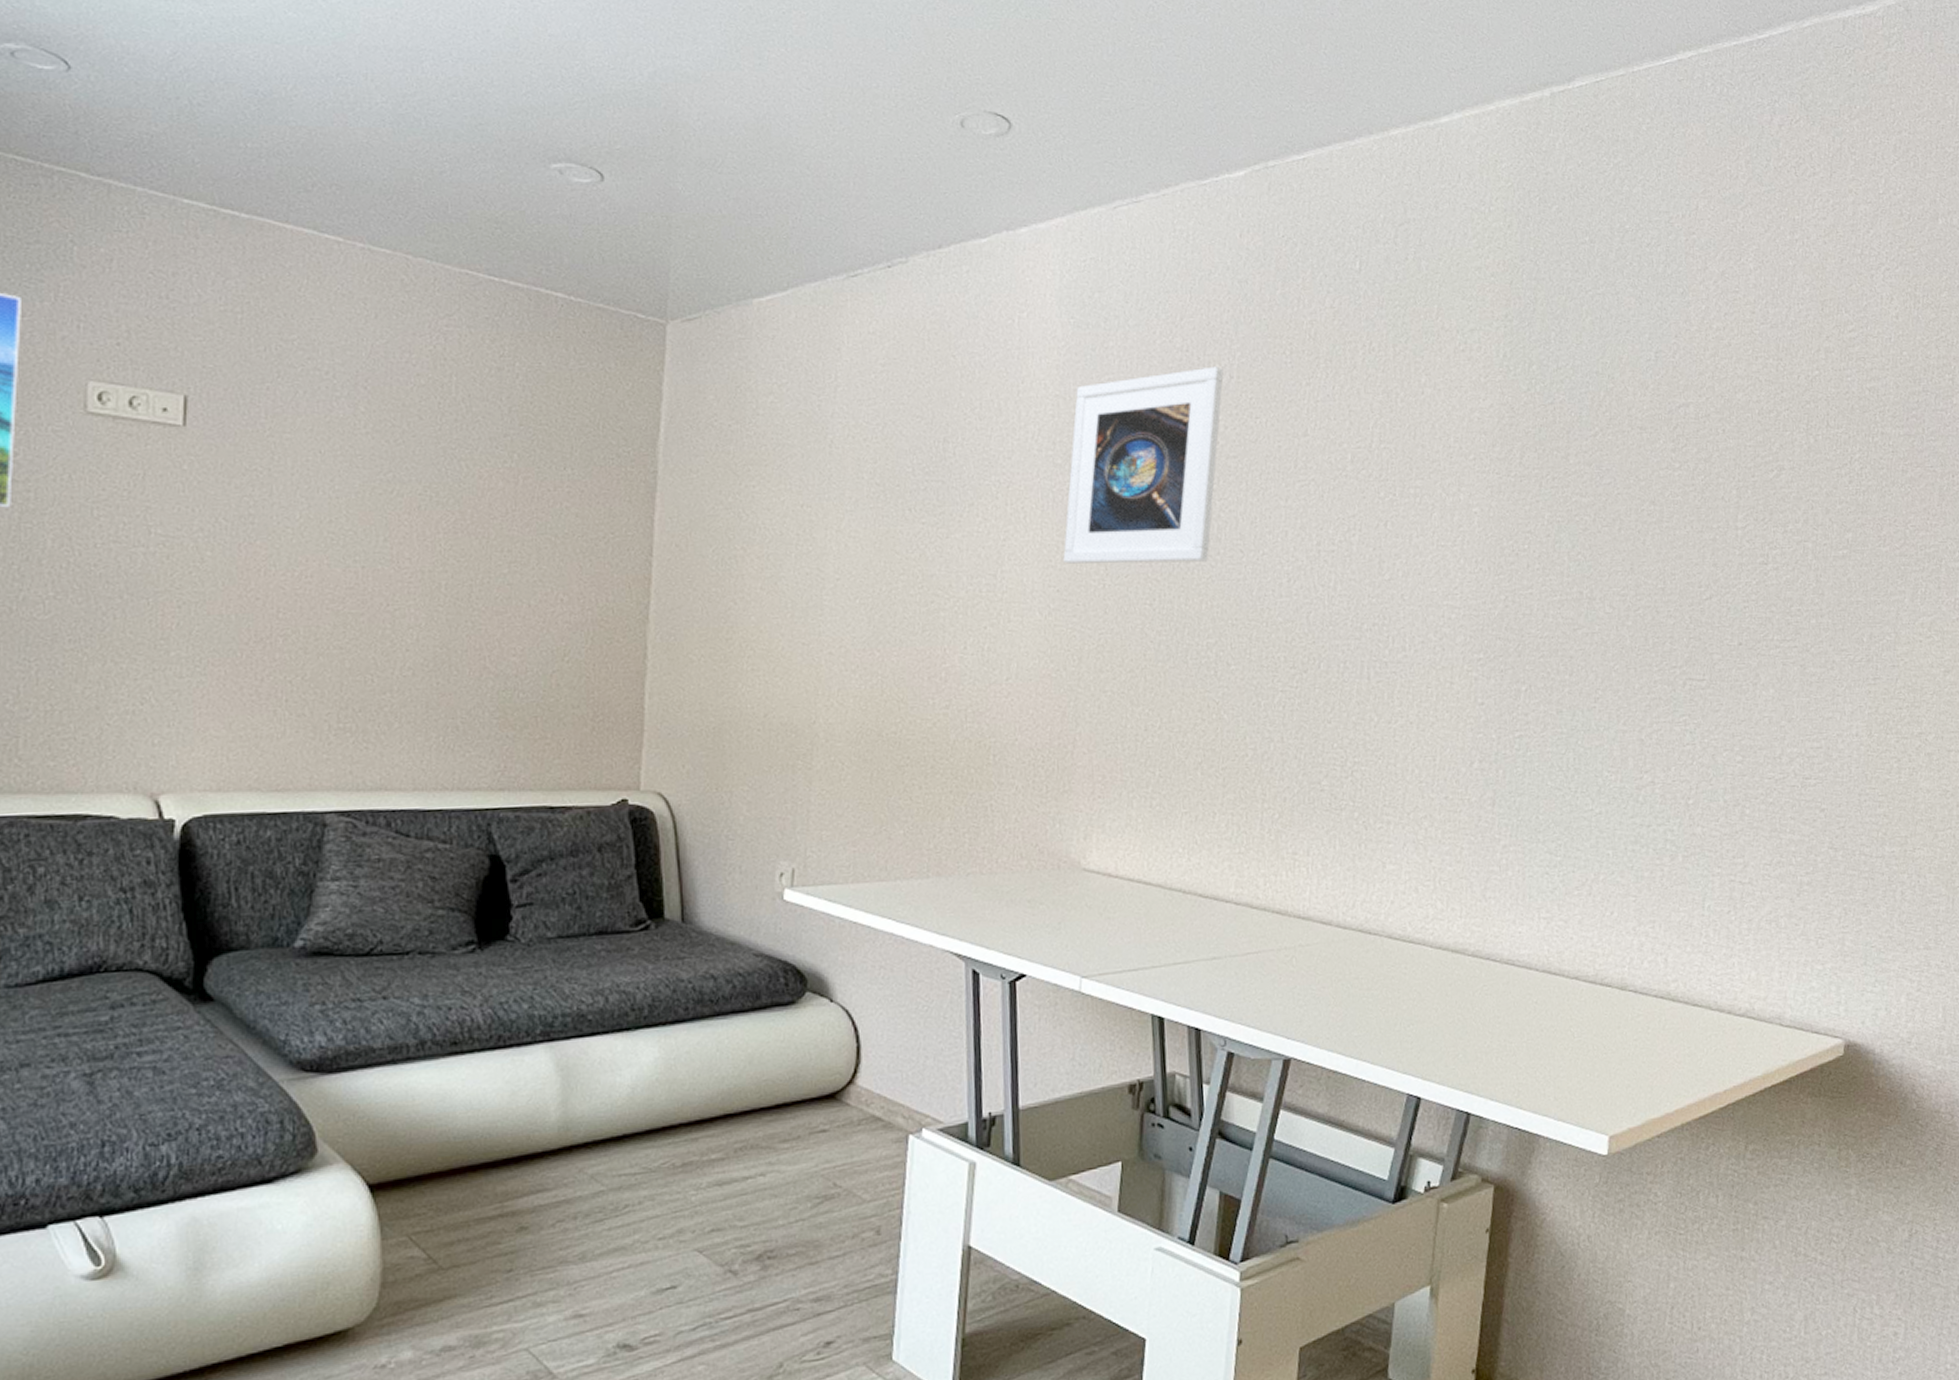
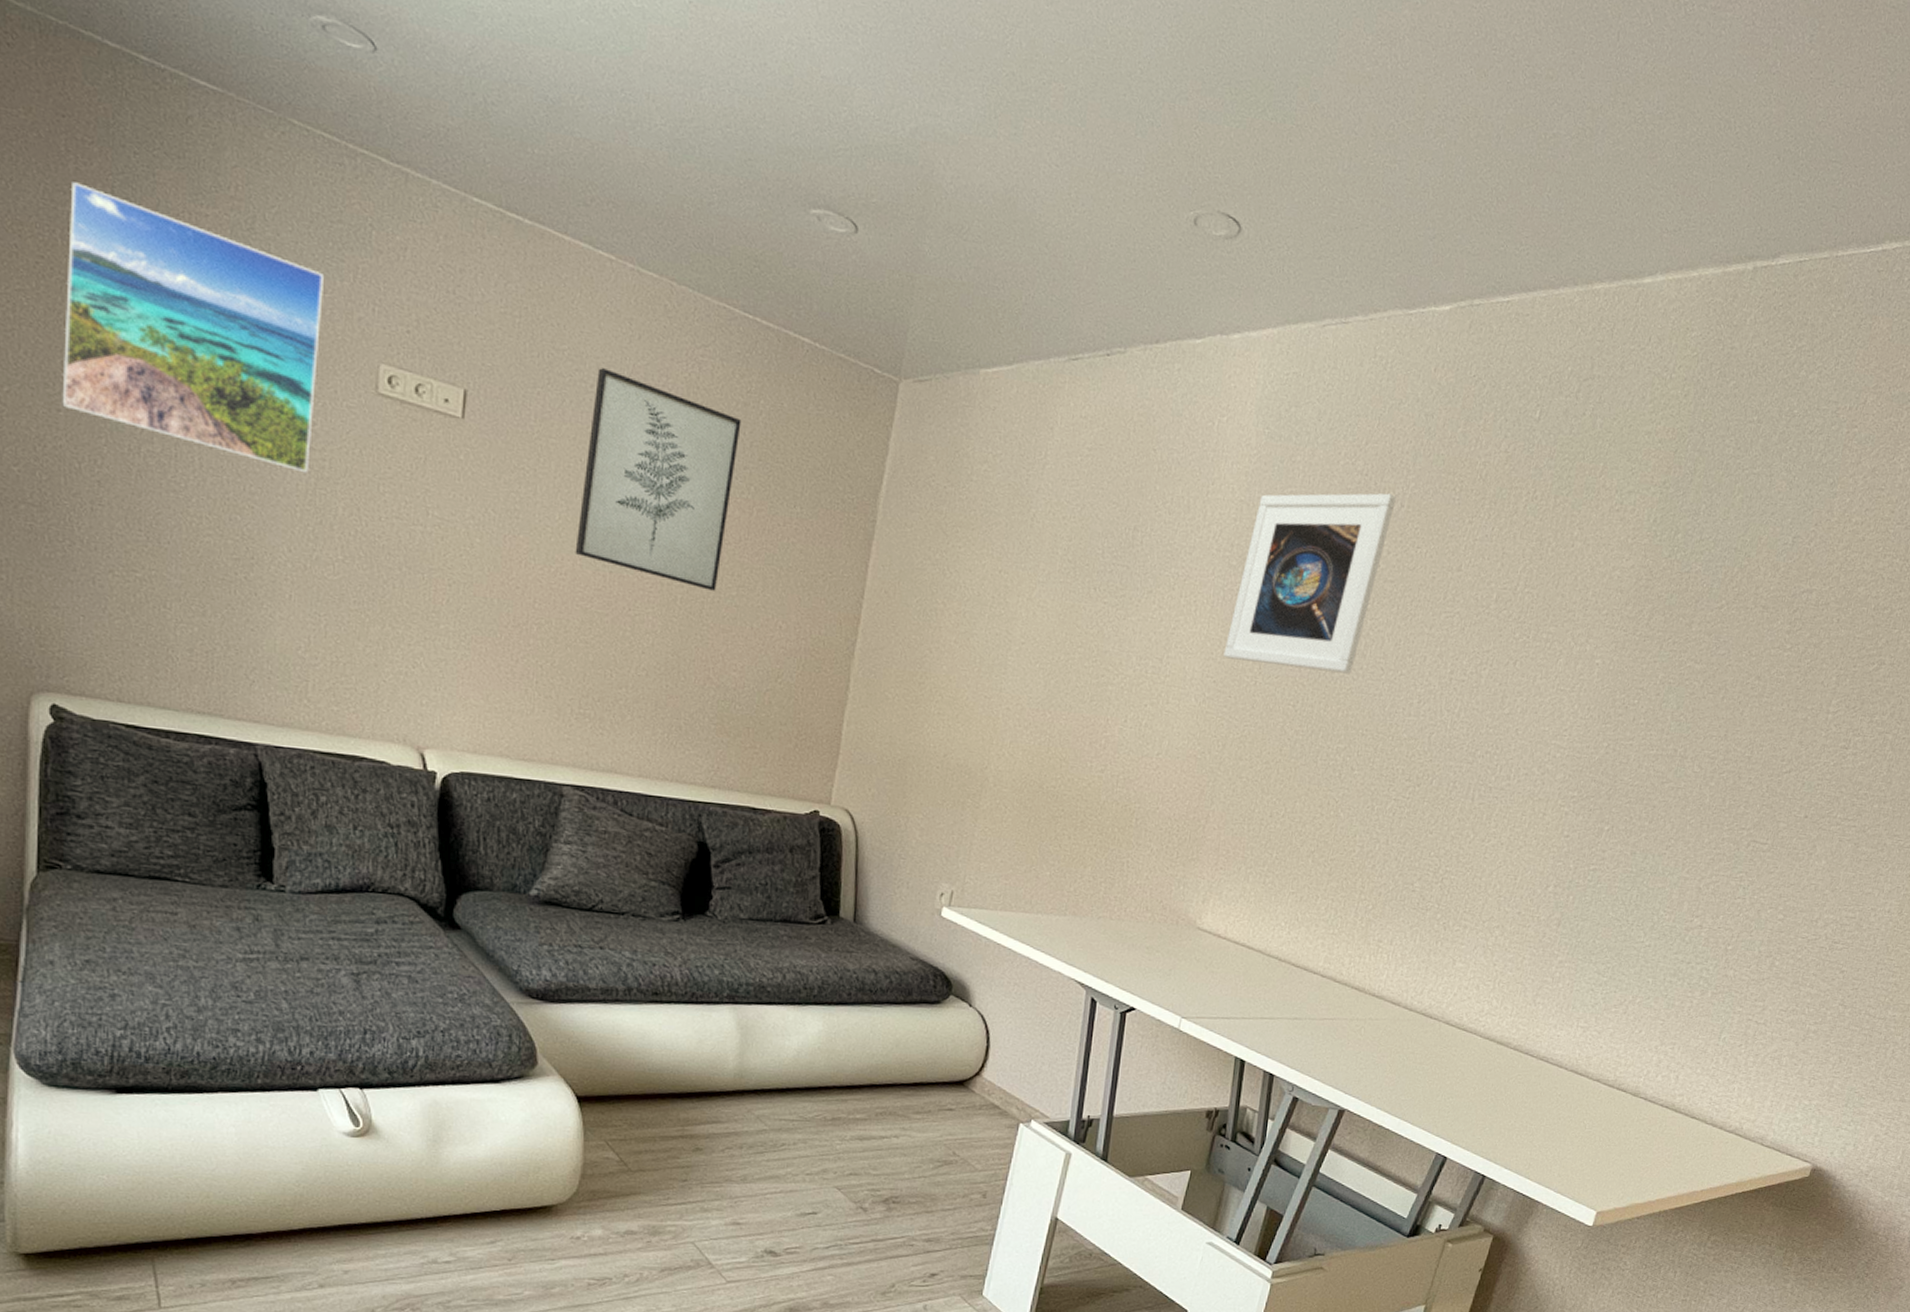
wall art: none [320,353,497,572] -> present [575,368,742,591]

